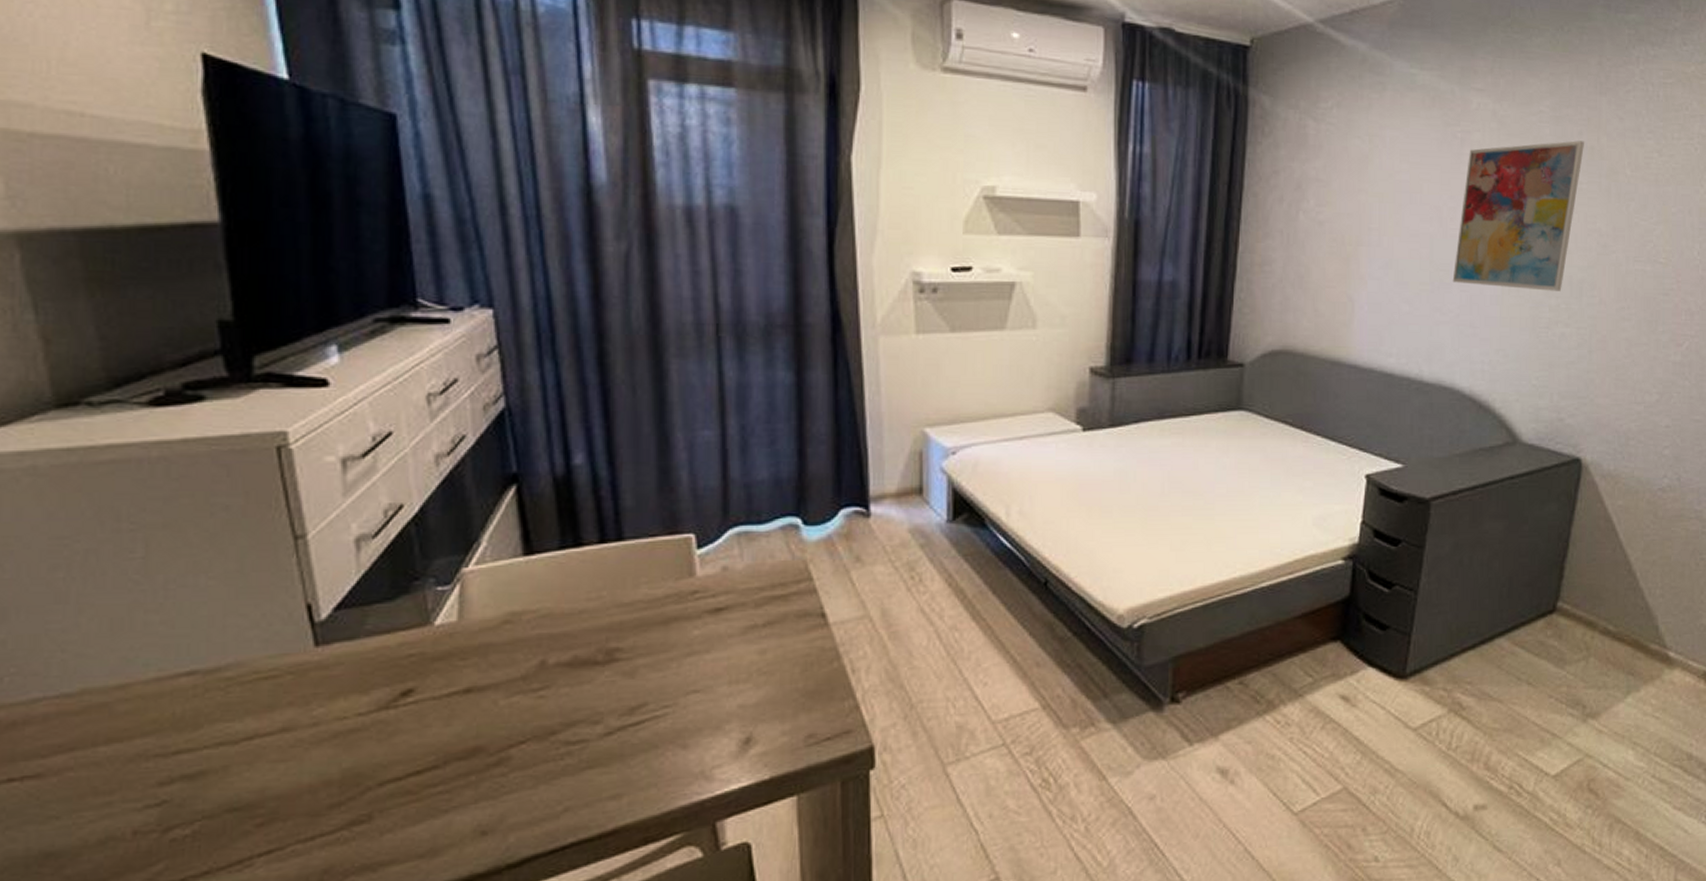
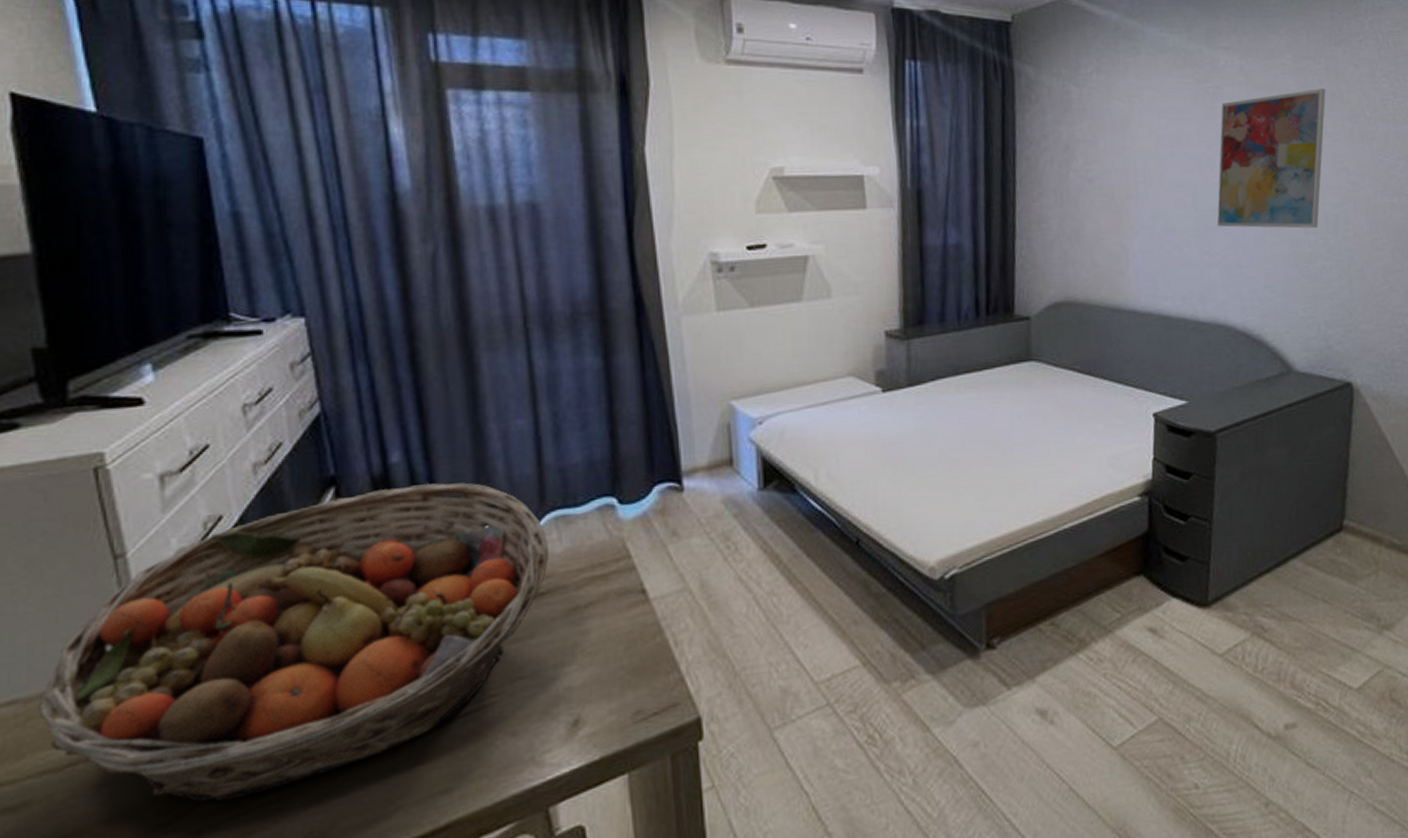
fruit basket: none [217,489,729,788] -> present [39,482,549,802]

